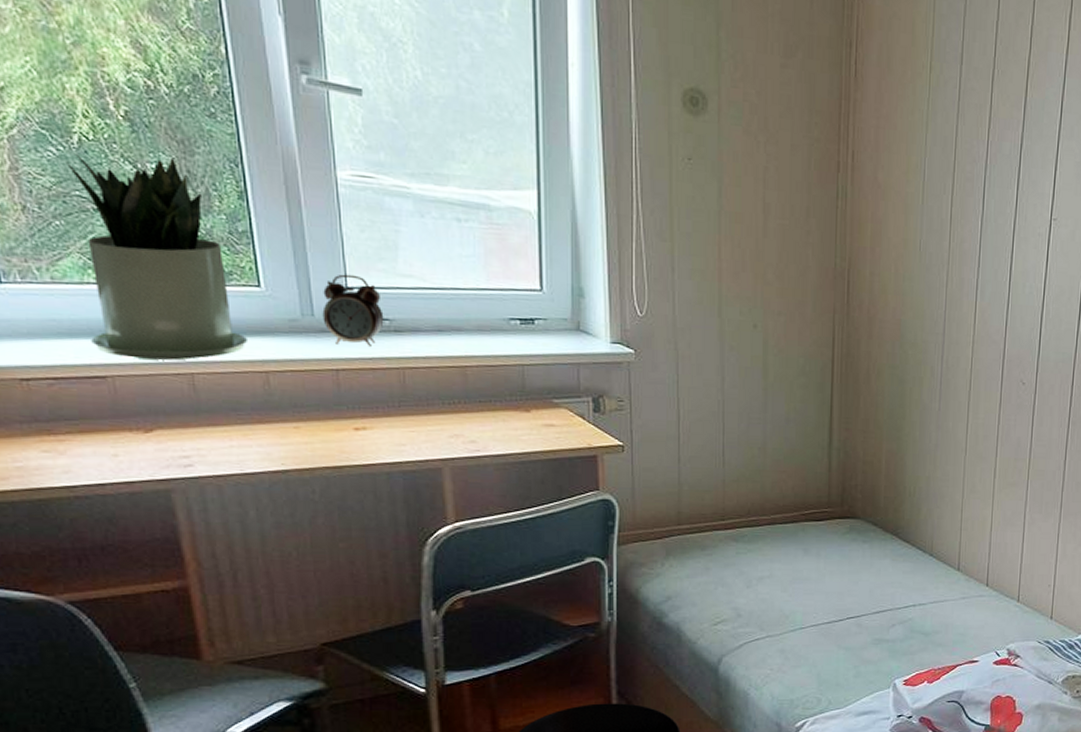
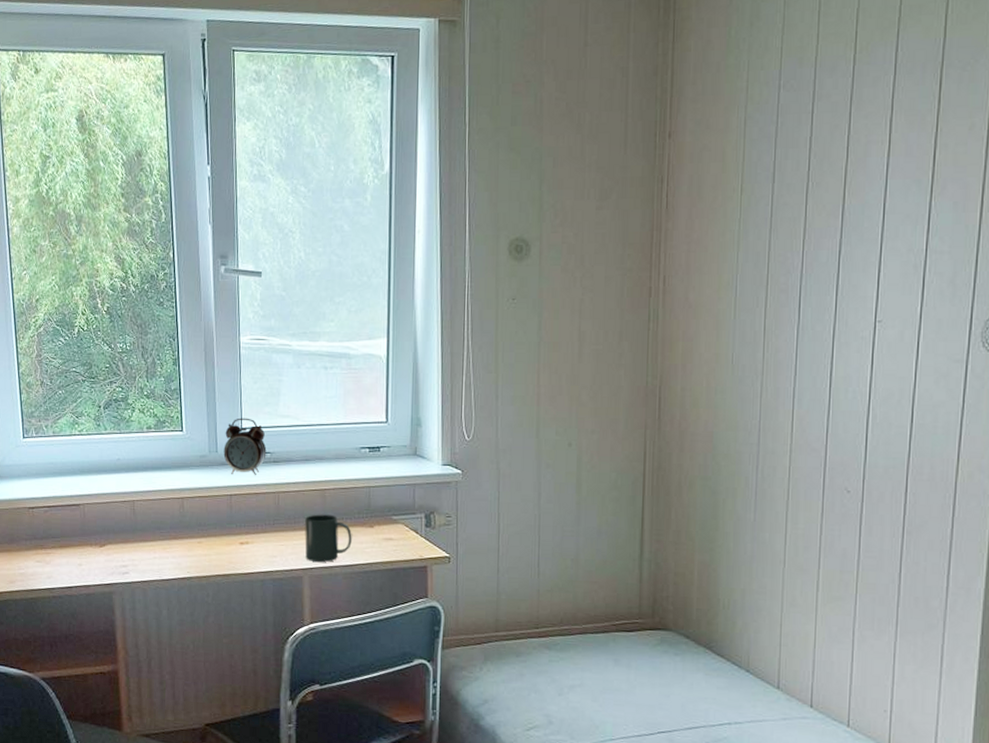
planter: present [64,152,249,361] -> none [68,338,172,491]
mug: none [440,395,504,451] -> present [304,514,352,562]

